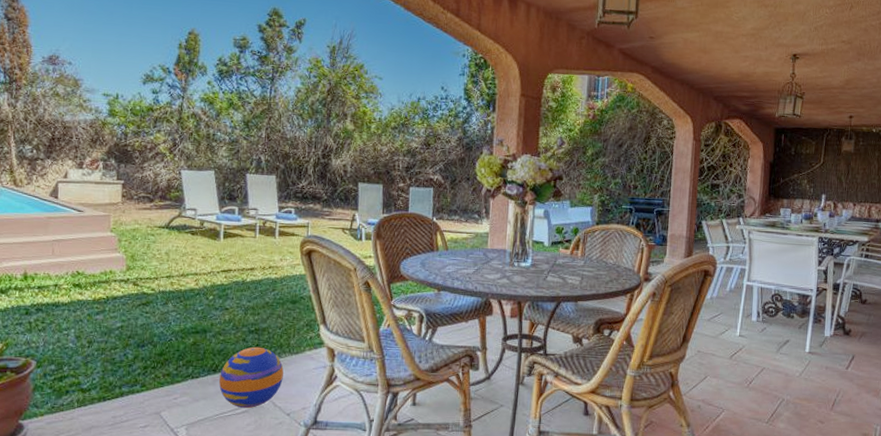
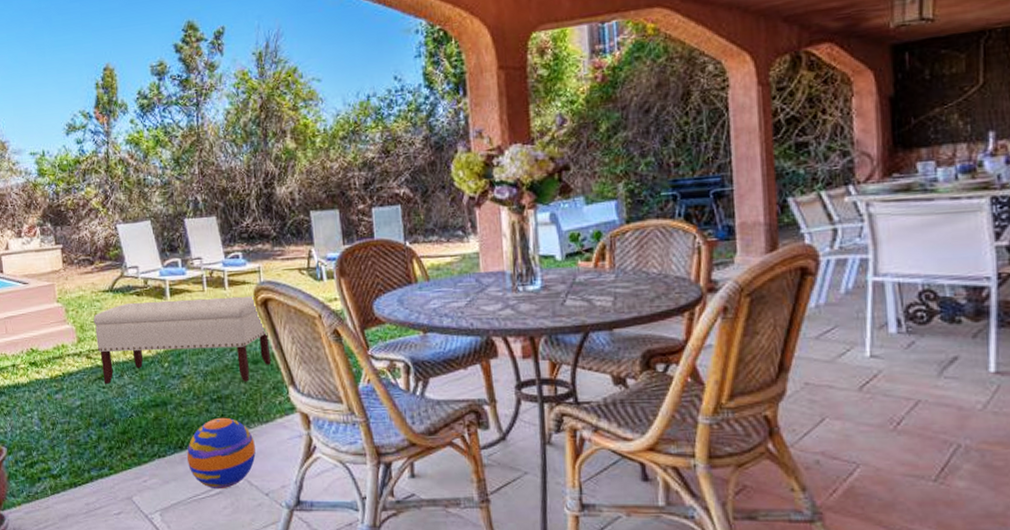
bench: none [145,240,308,318] -> present [93,295,272,384]

